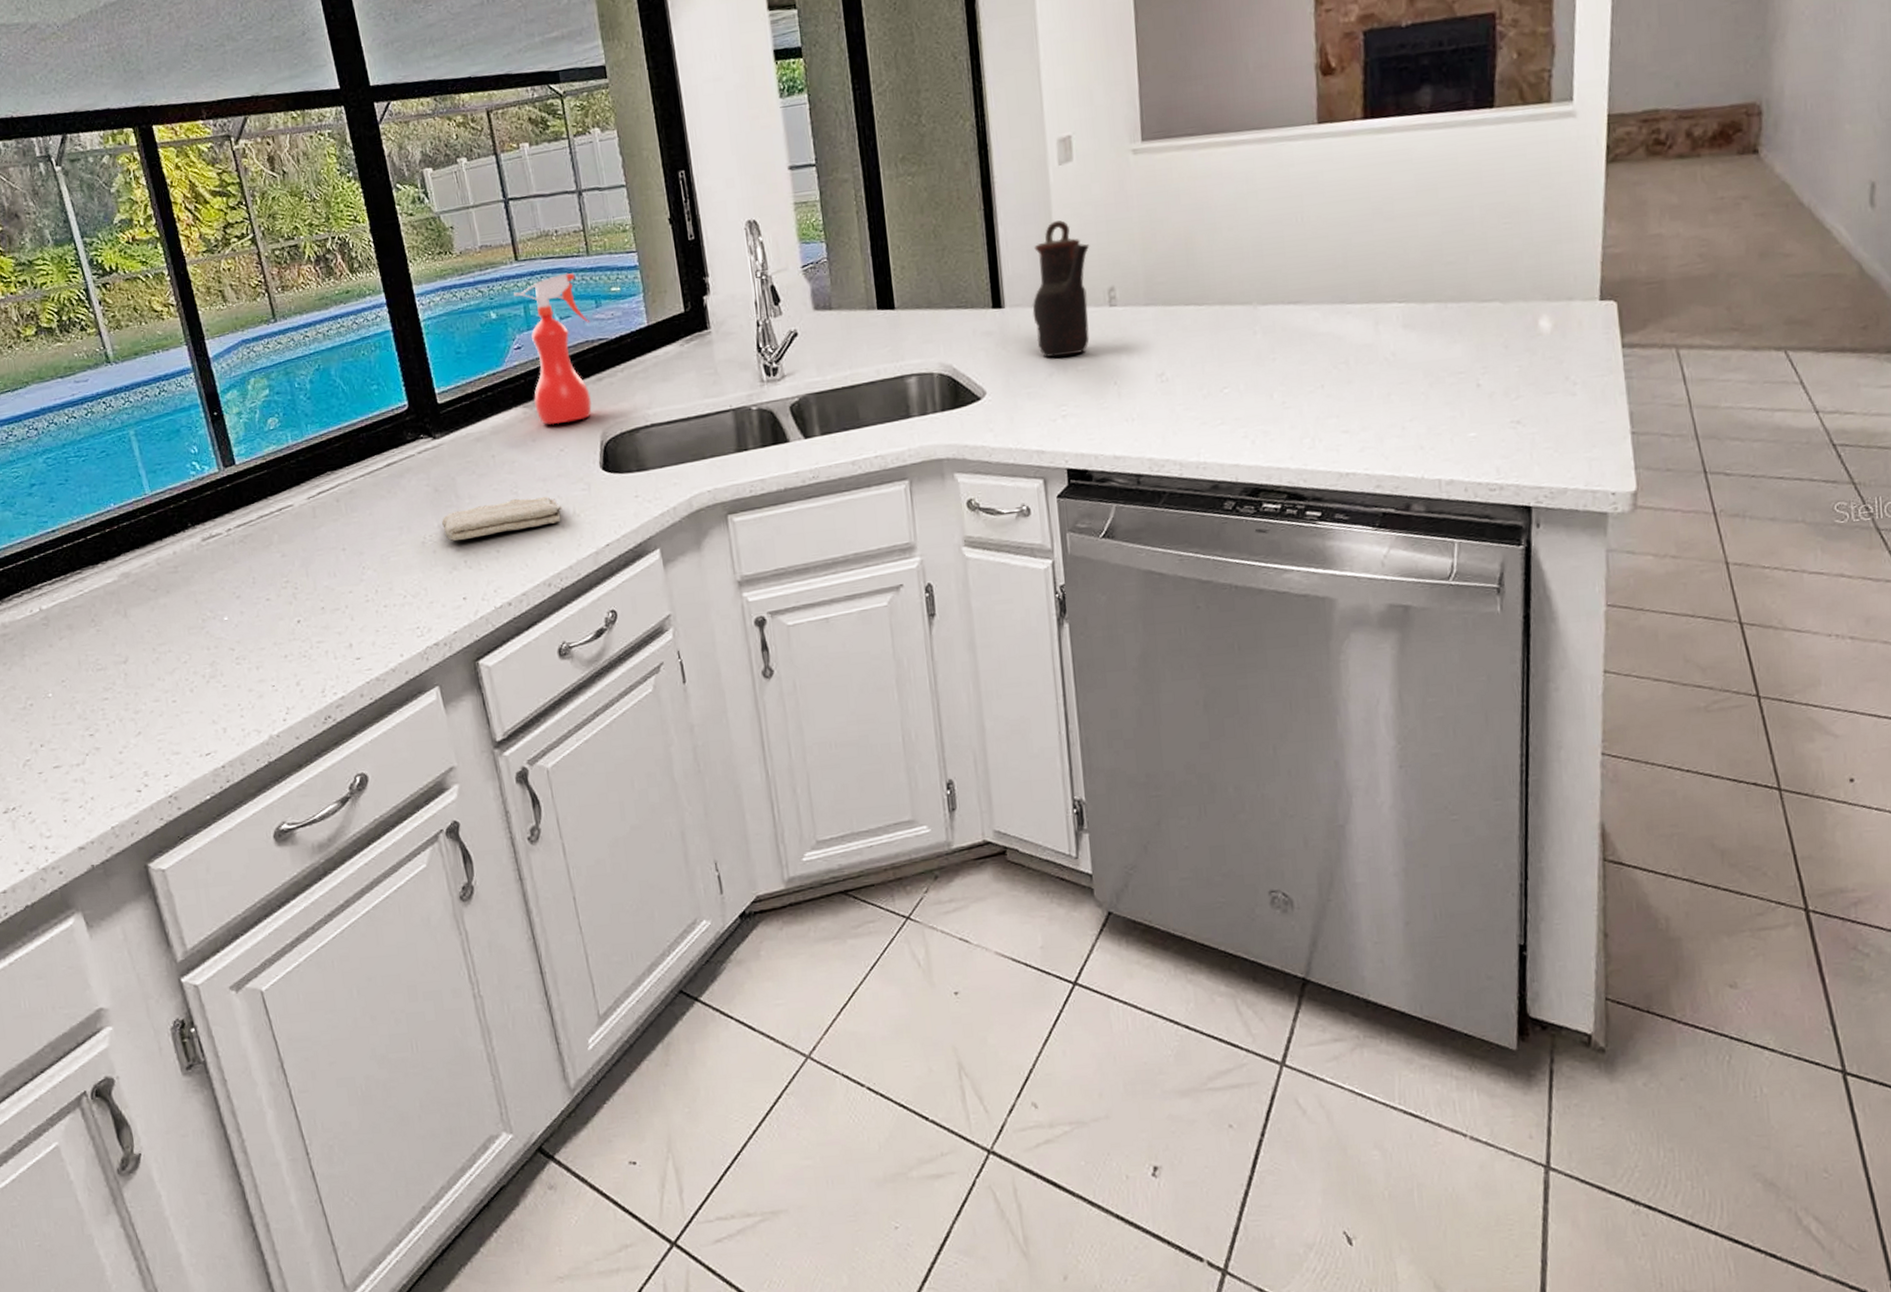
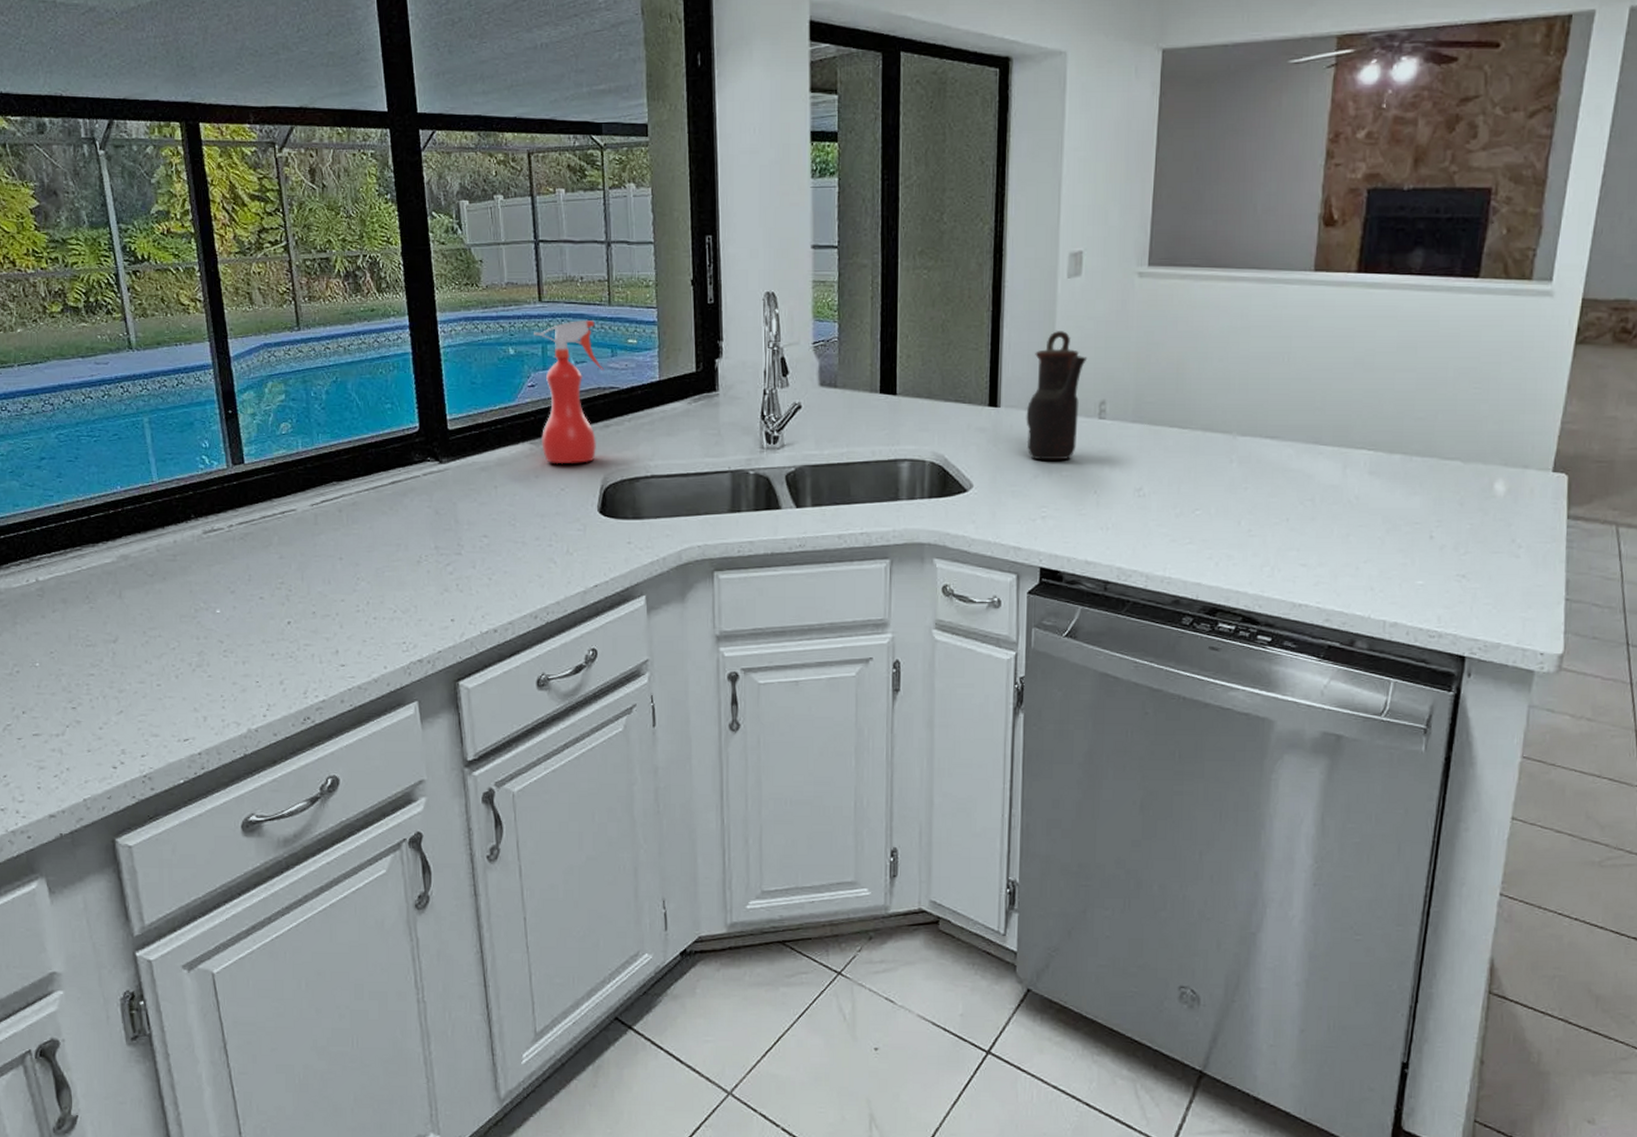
washcloth: present [442,496,562,542] -> none [439,531,557,564]

